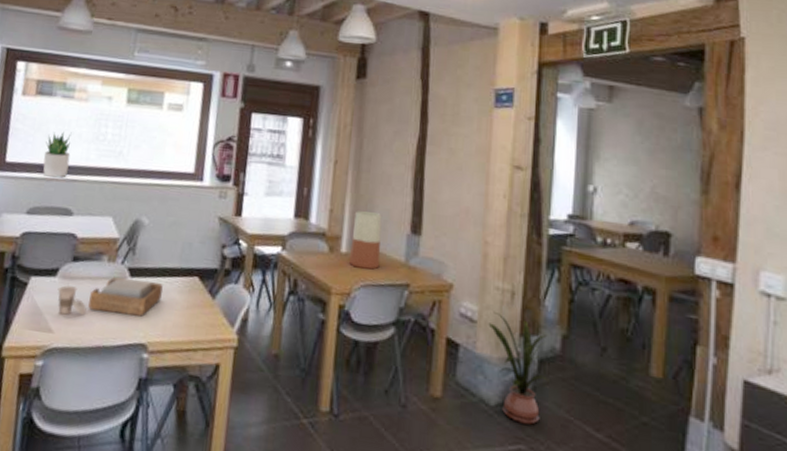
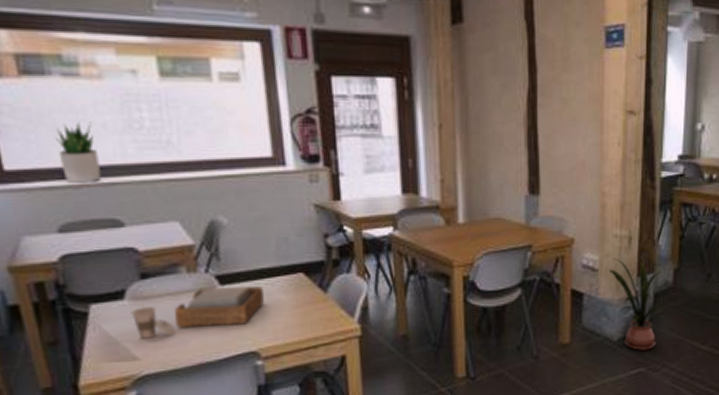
vase: present [349,211,382,270] -> none [468,177,500,237]

